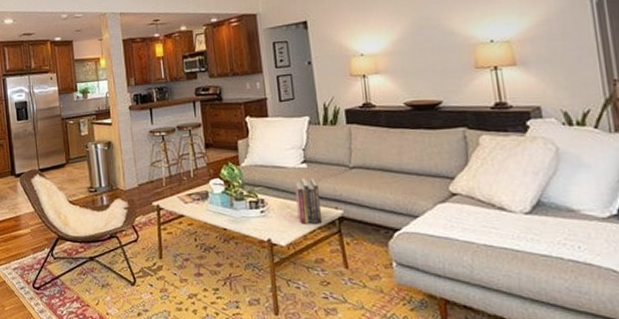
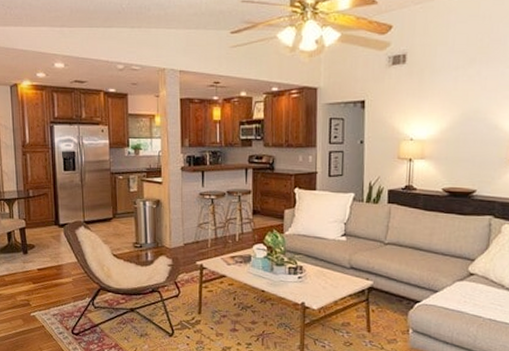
books: present [295,178,323,224] -> none [332,250,355,292]

